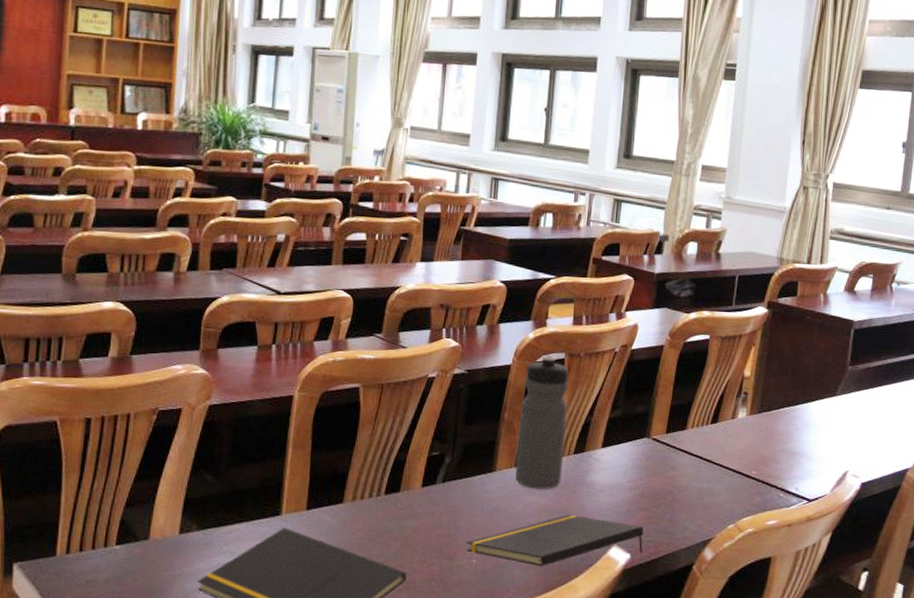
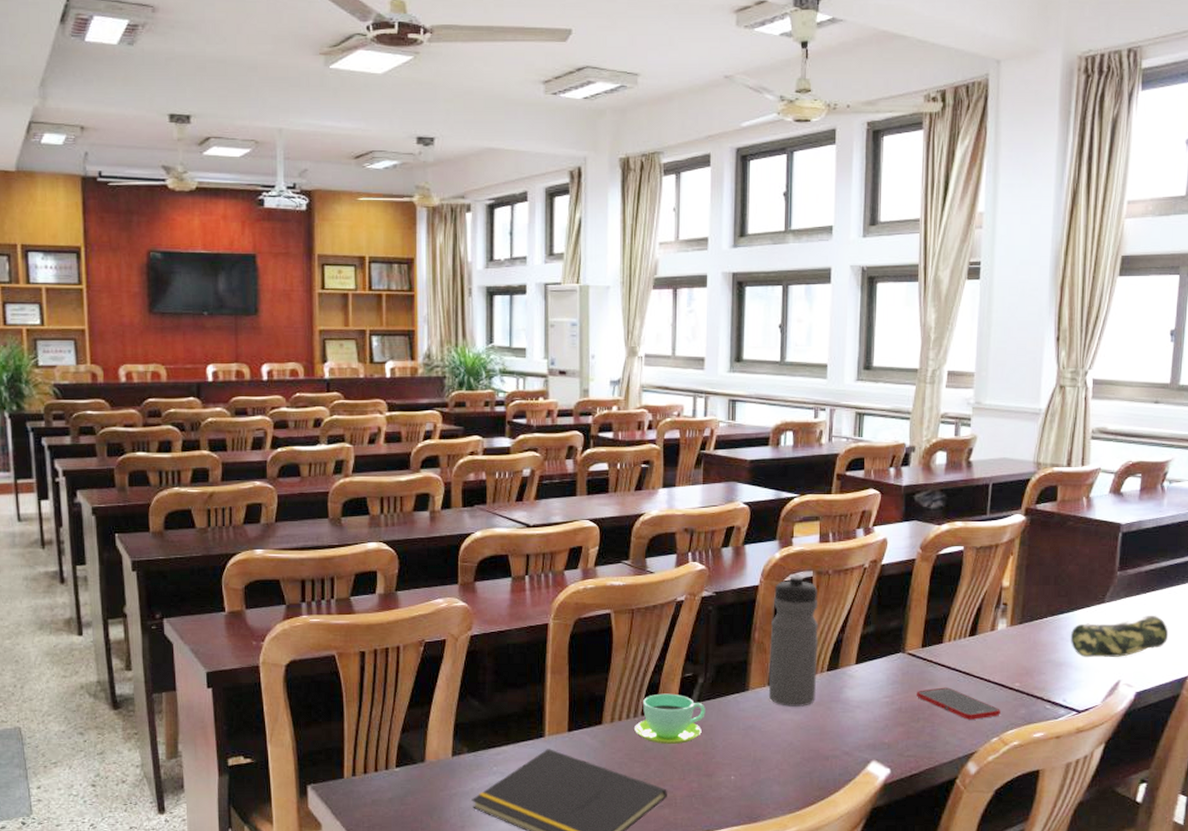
cup: none [376,472,451,526] -> present [635,693,706,745]
notepad: present [466,515,644,567] -> none [723,732,903,783]
cell phone: none [658,473,737,506] -> present [916,687,1000,720]
pencil case: none [804,409,893,449] -> present [1070,615,1169,658]

